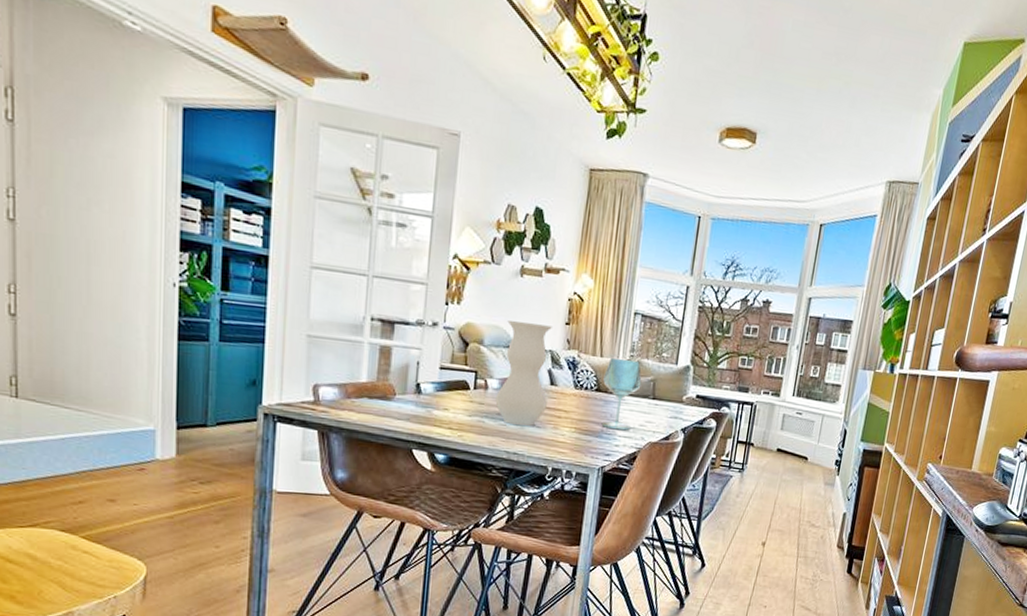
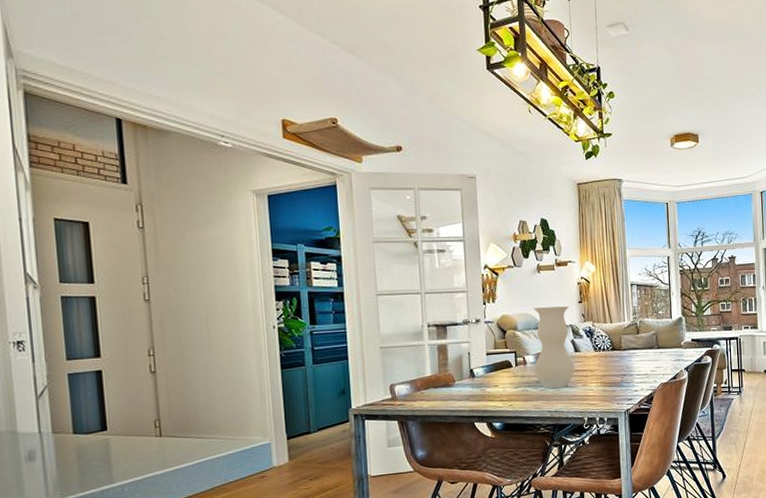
wine glass: present [601,357,642,431] -> none [616,321,647,378]

